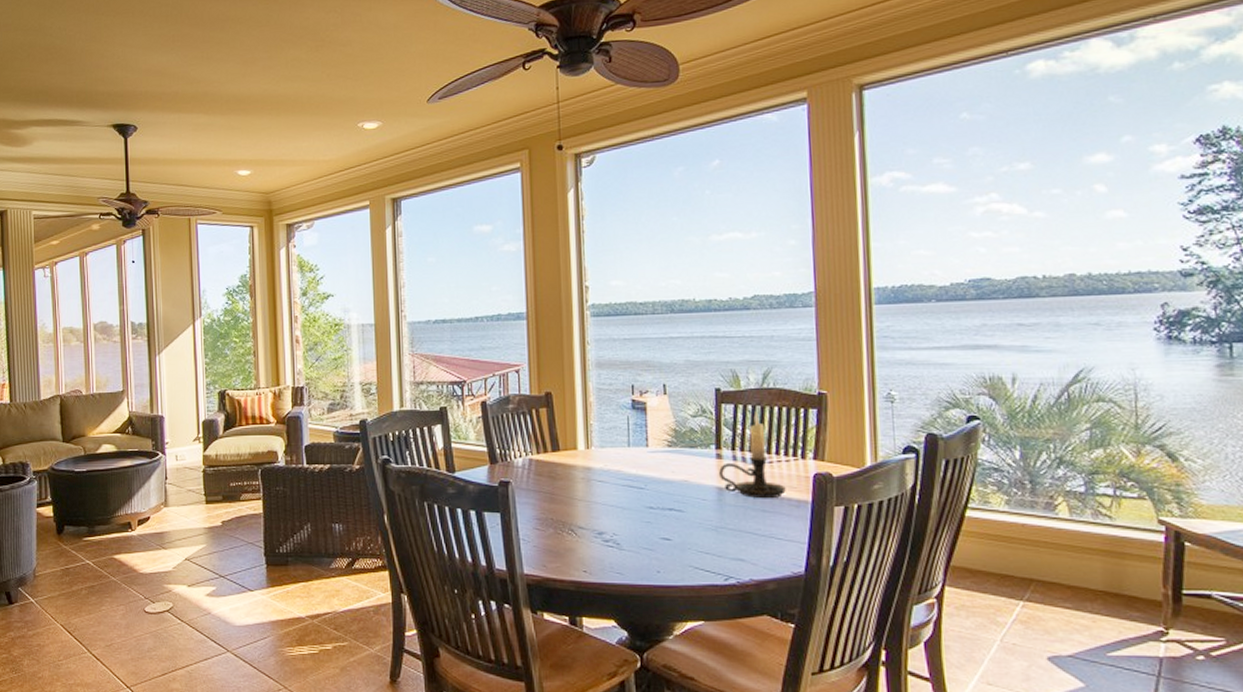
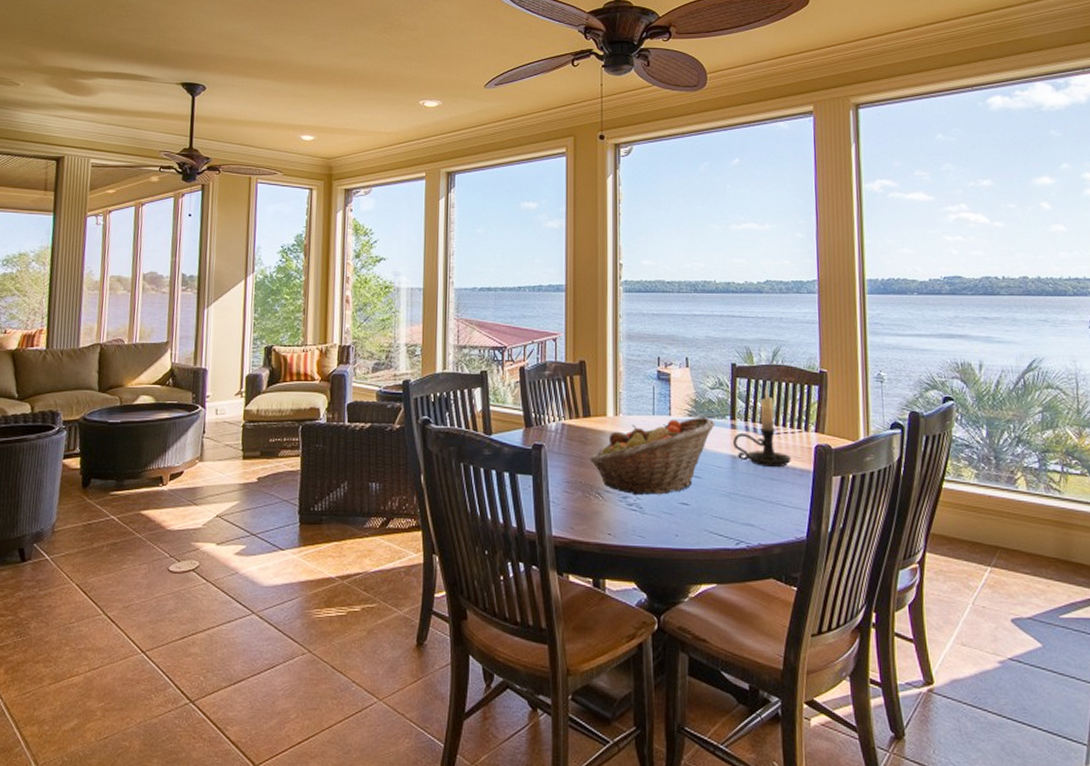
fruit basket: none [560,447,699,532] -> present [589,416,715,496]

